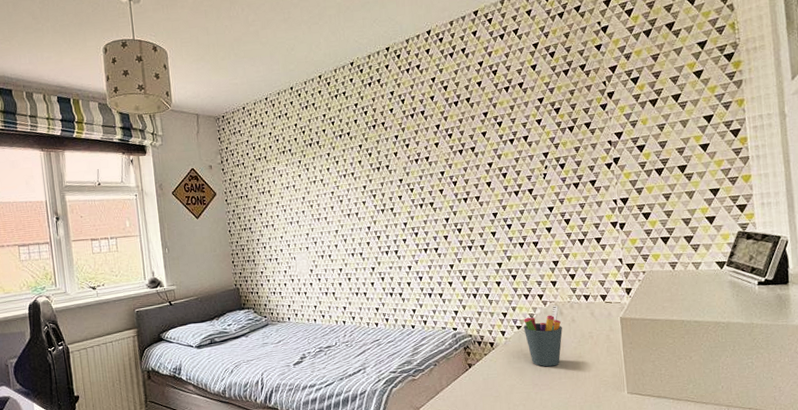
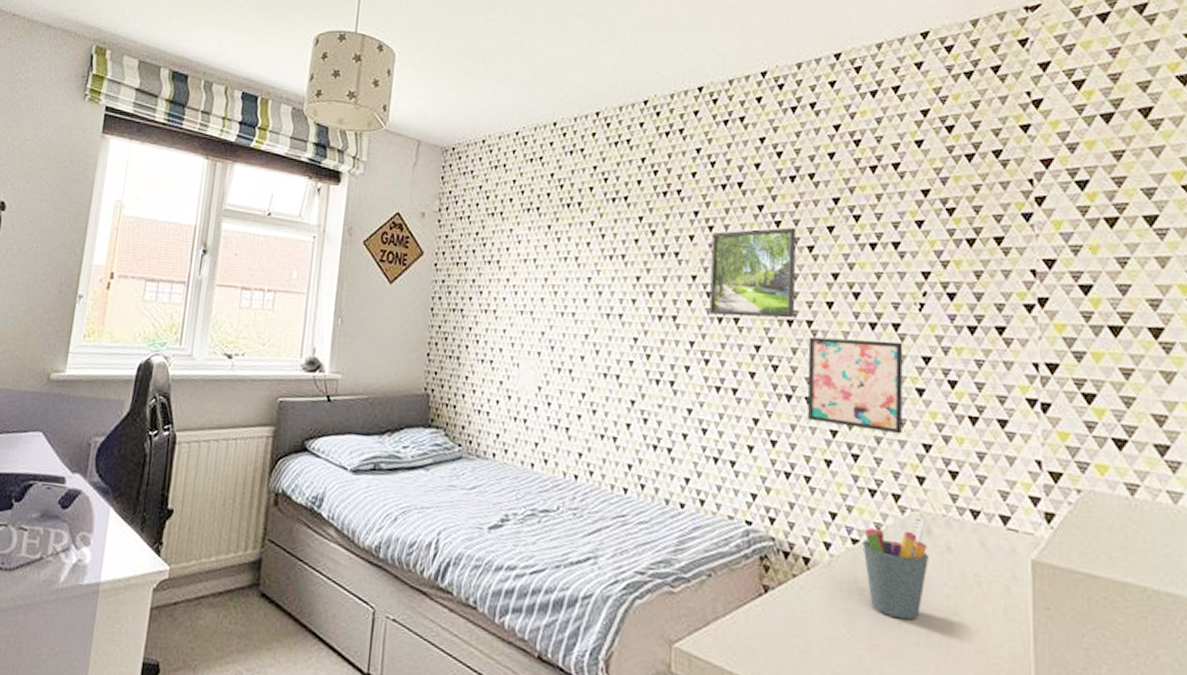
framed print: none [409,137,468,203] -> present [709,227,796,319]
wall art: none [478,200,540,260] -> present [807,337,903,435]

